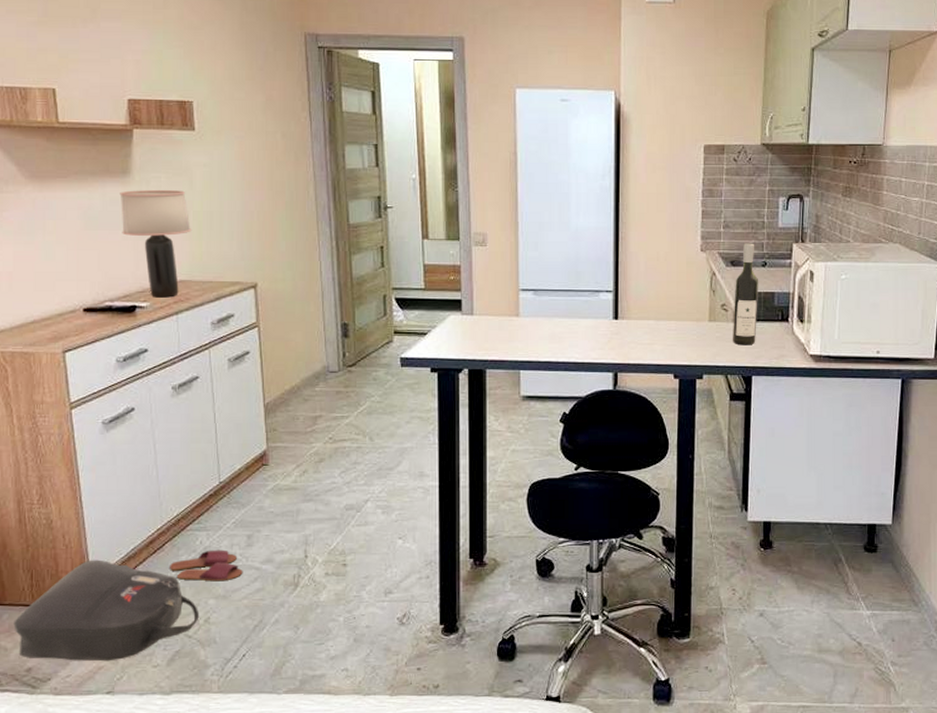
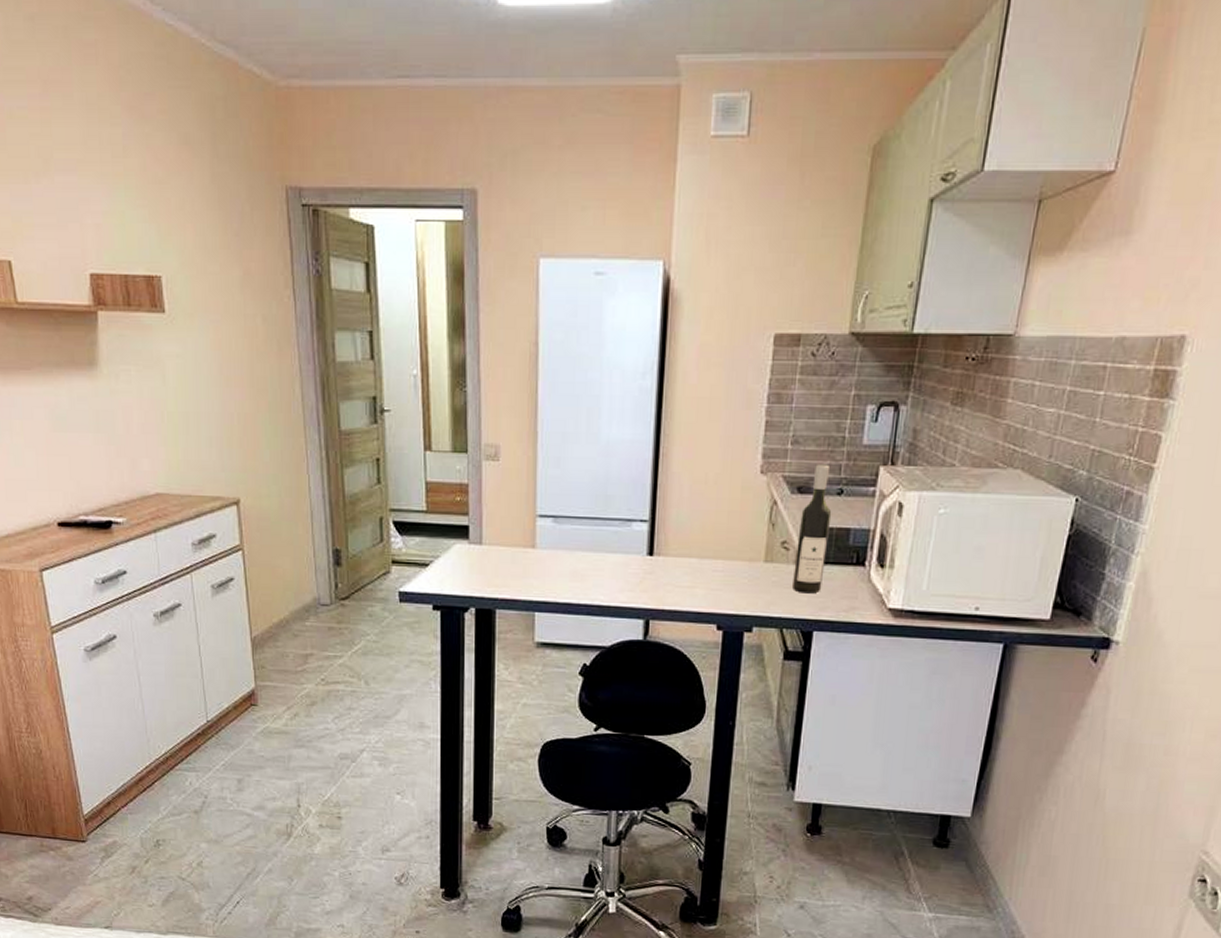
backpack: present [14,559,200,662] -> none [12,793,192,897]
table lamp: present [119,190,192,298] -> none [87,385,167,513]
slippers: present [170,549,243,582] -> none [160,792,234,826]

